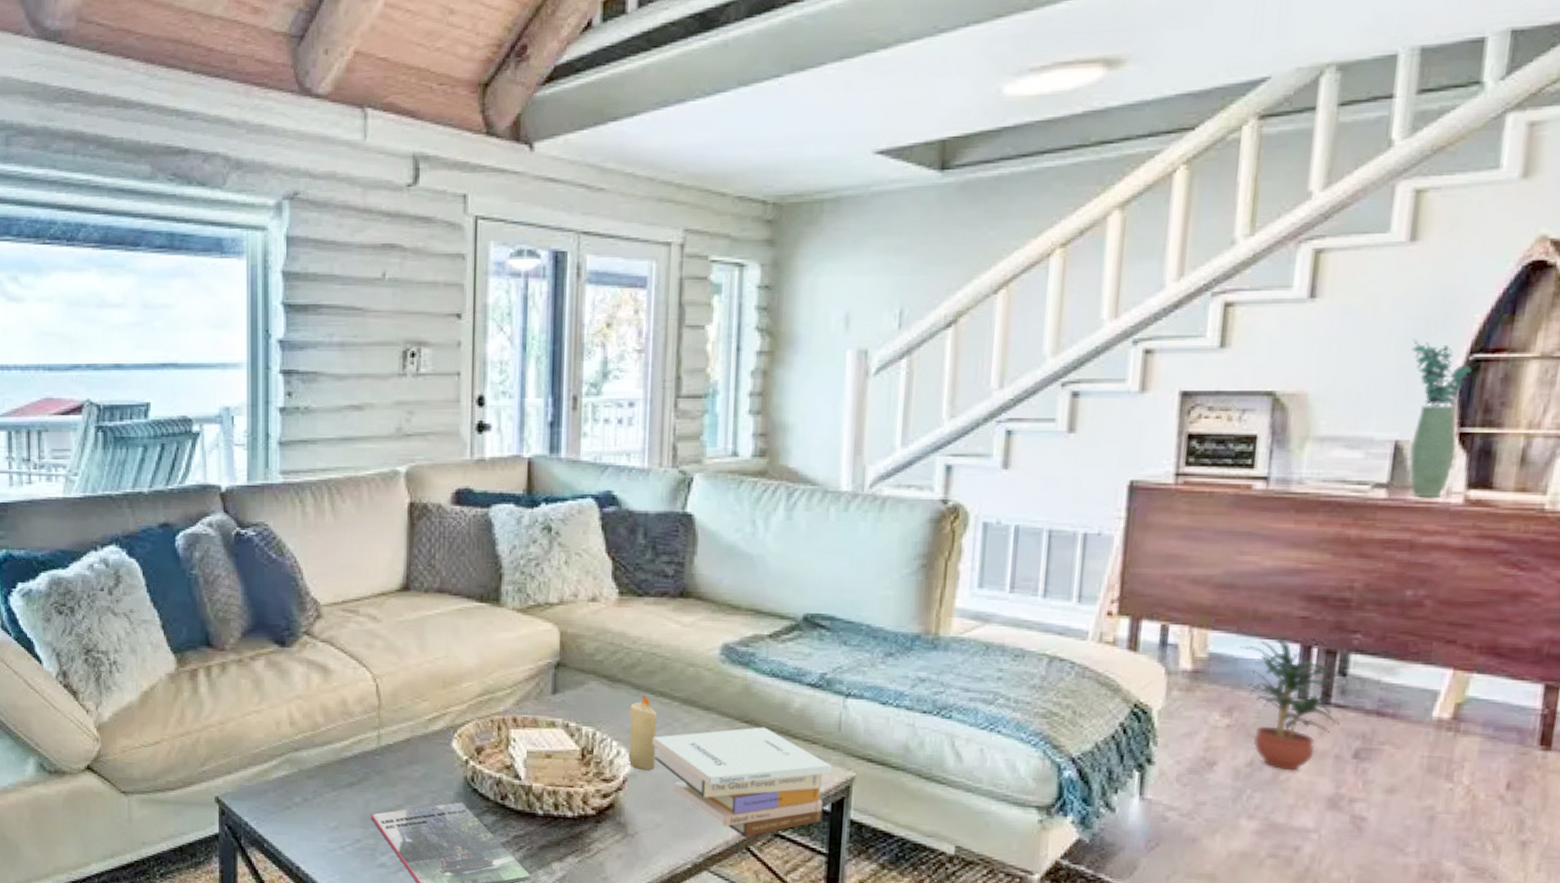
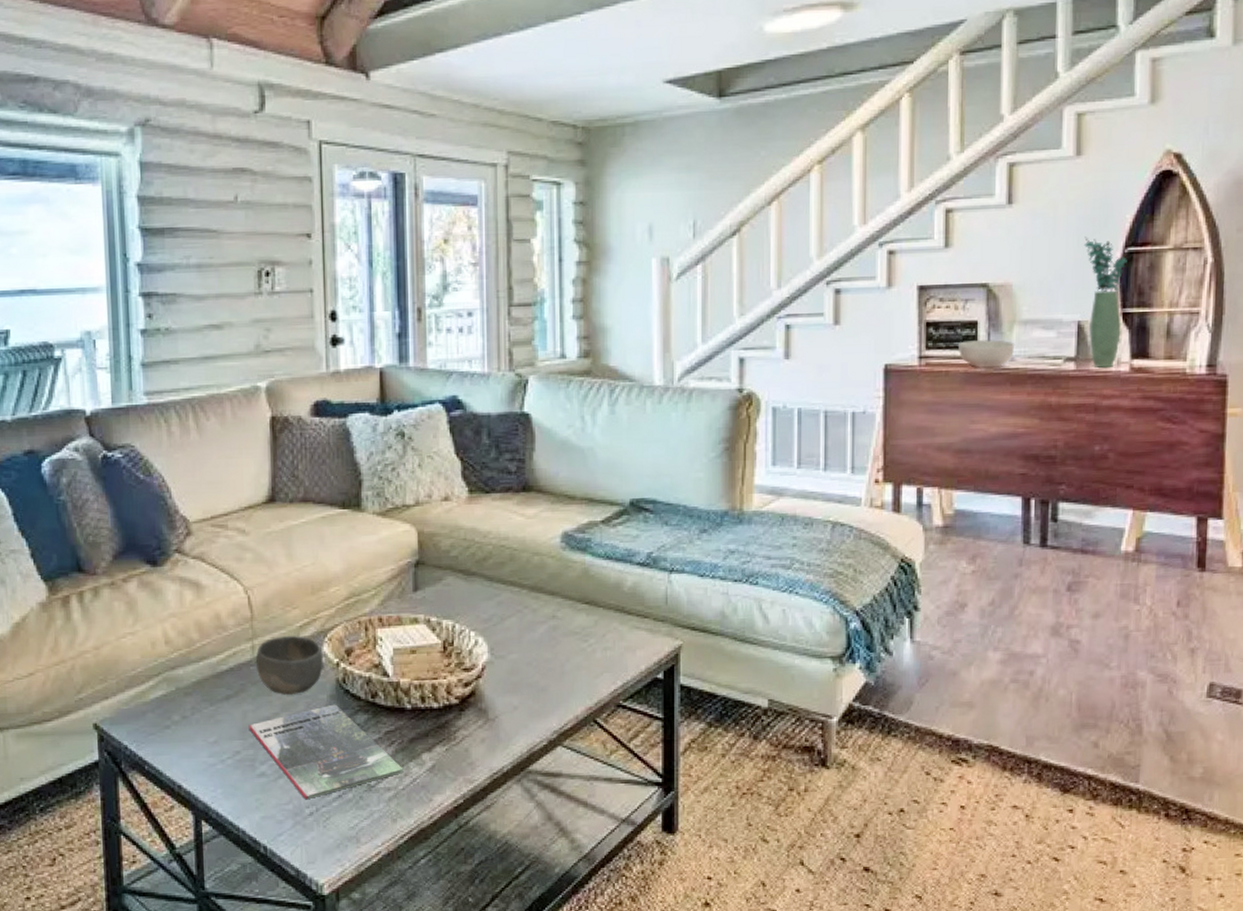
bowl: none [381,728,452,788] -> present [255,636,323,695]
candle: present [628,694,657,771] -> none [483,585,510,657]
books: present [652,727,832,837] -> none [505,606,662,710]
bowl: none [1228,458,1306,492] -> present [957,340,1015,369]
potted plant: present [1240,634,1340,770] -> none [977,489,1055,606]

